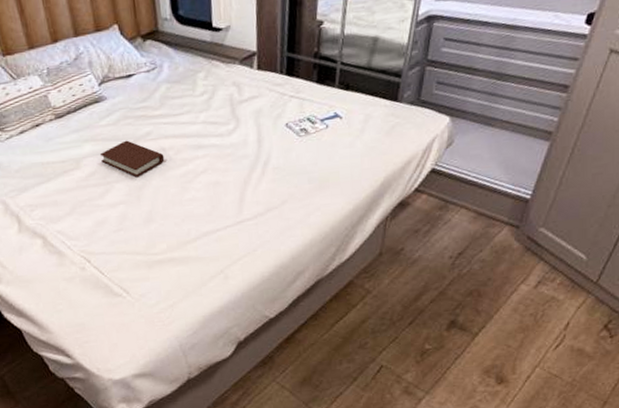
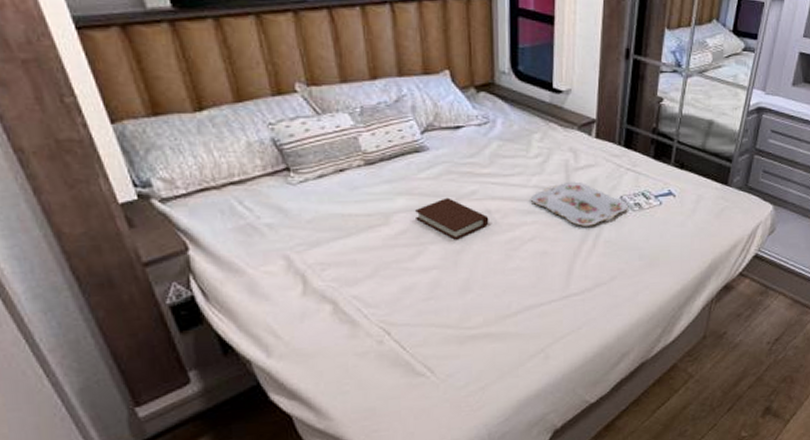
serving tray: none [200,113,294,156] -> present [531,181,628,226]

